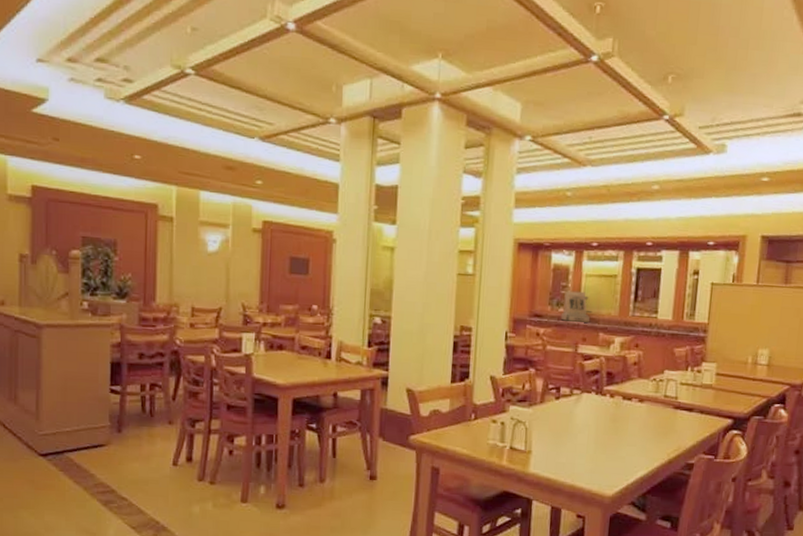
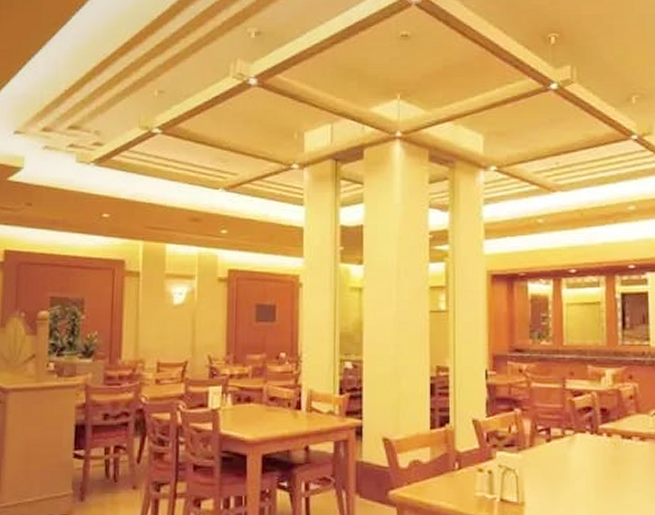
cash register: present [560,290,593,323] -> none [543,321,578,356]

